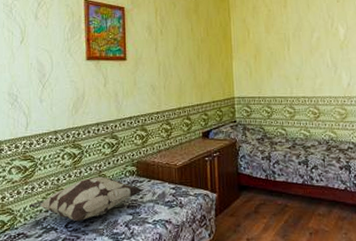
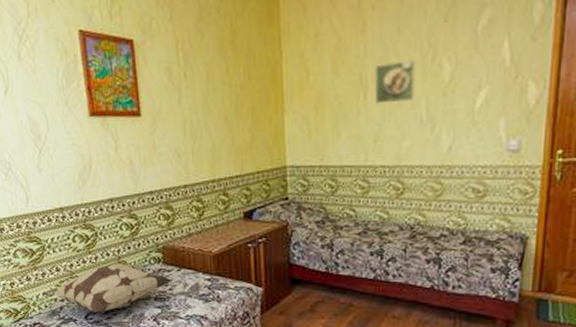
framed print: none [294,25,323,54] -> present [375,60,416,104]

